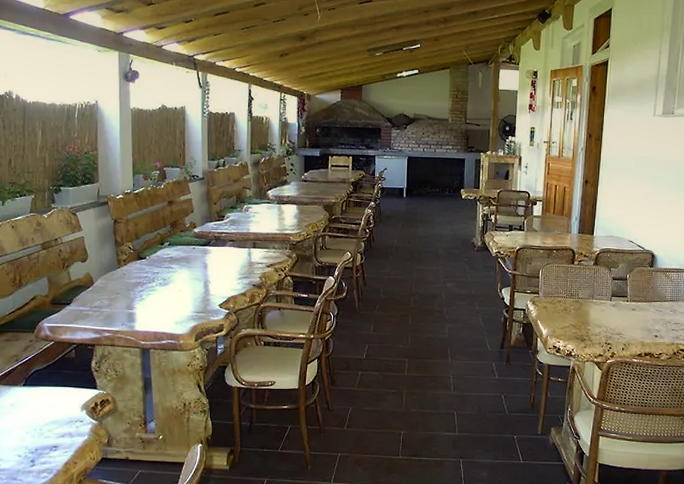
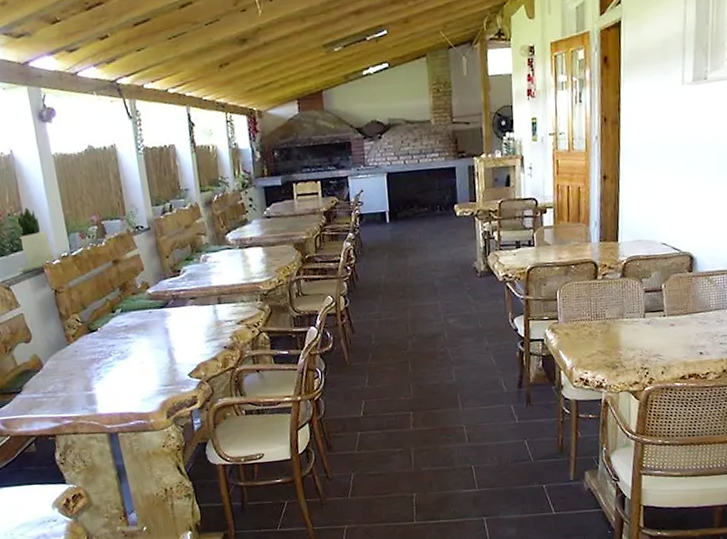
planter: none [85,148,118,203] -> present [16,207,54,273]

